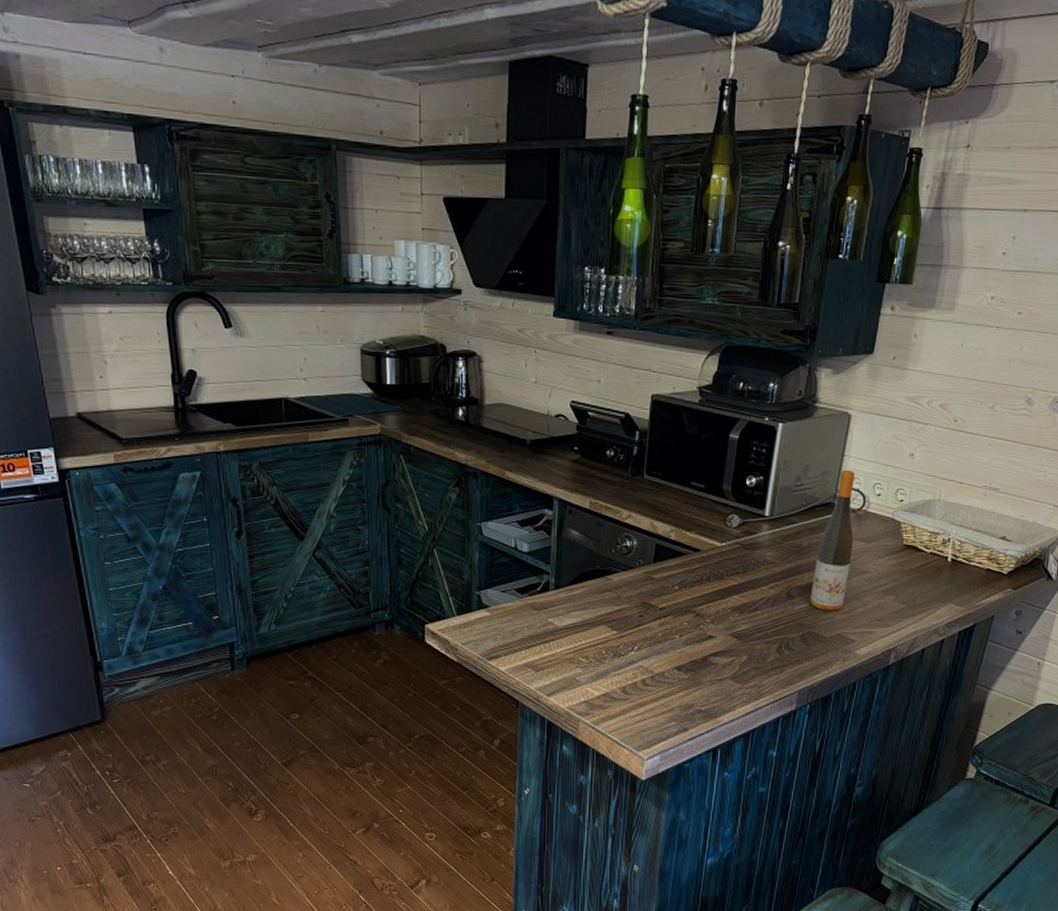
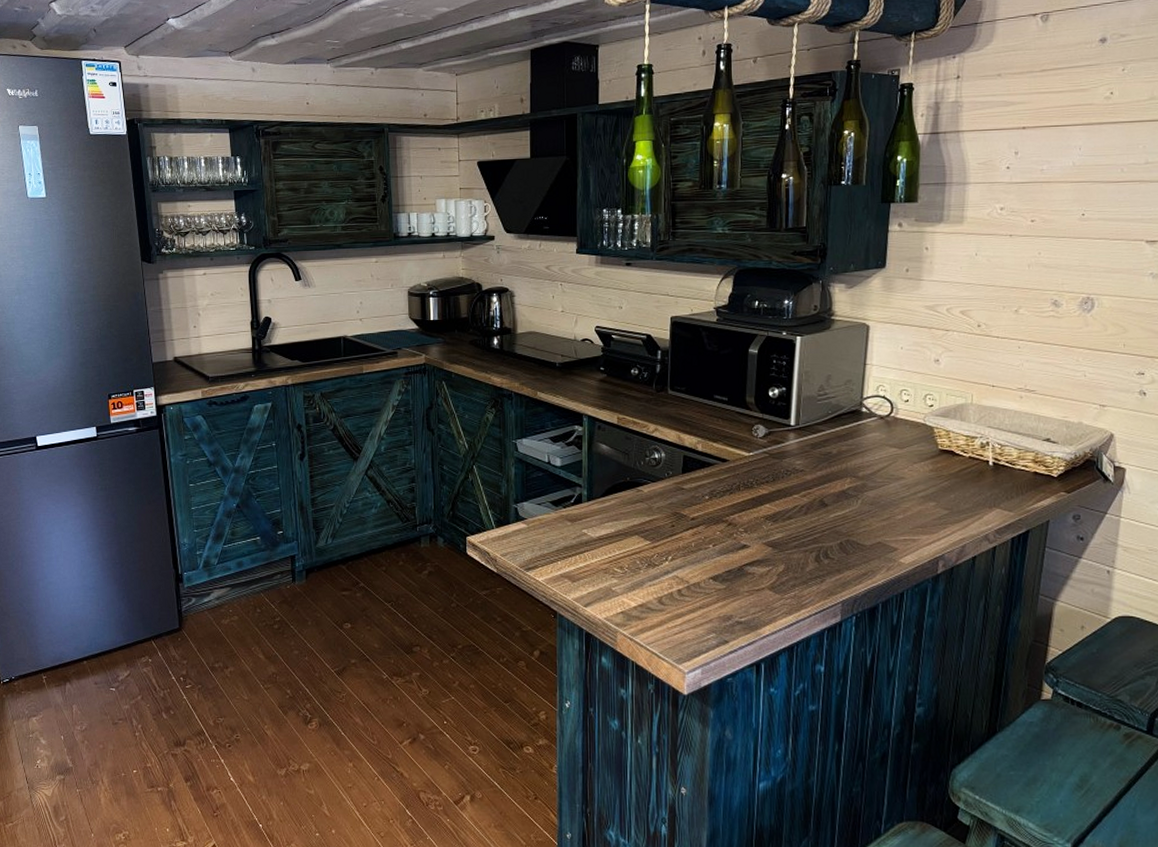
wine bottle: present [810,469,855,611] -> none [845,377,885,518]

